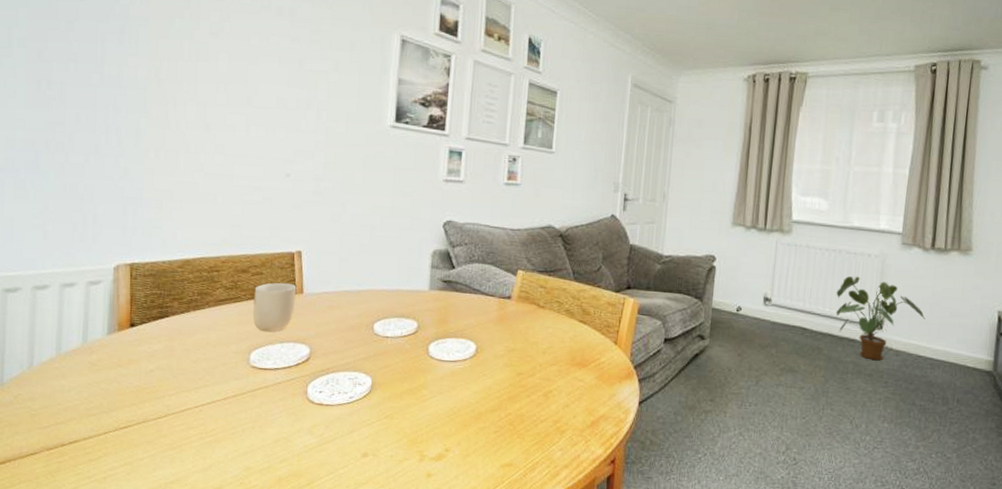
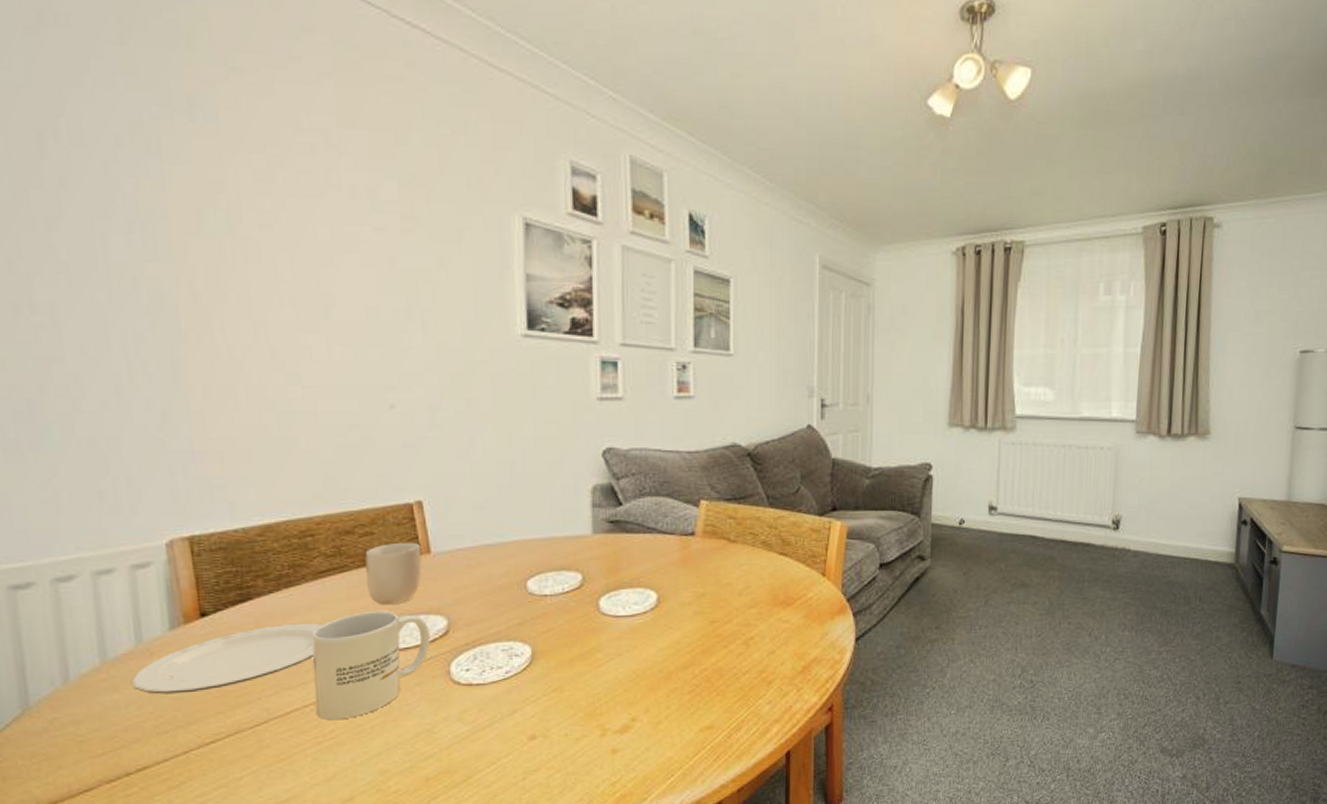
plate: none [76,339,216,386] -> present [132,623,322,695]
mug: none [202,336,296,422] -> present [310,611,431,721]
house plant: present [835,276,926,361] -> none [1068,473,1164,565]

